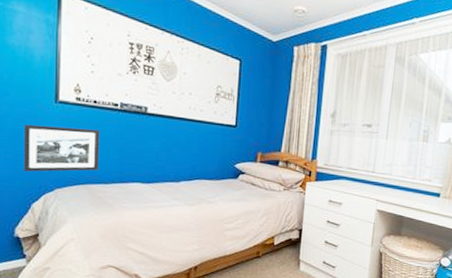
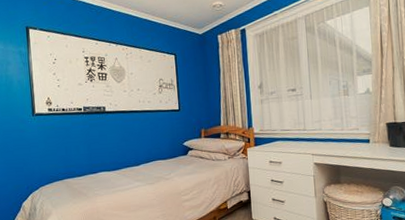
picture frame: present [23,125,100,172] -> none [10,132,72,176]

